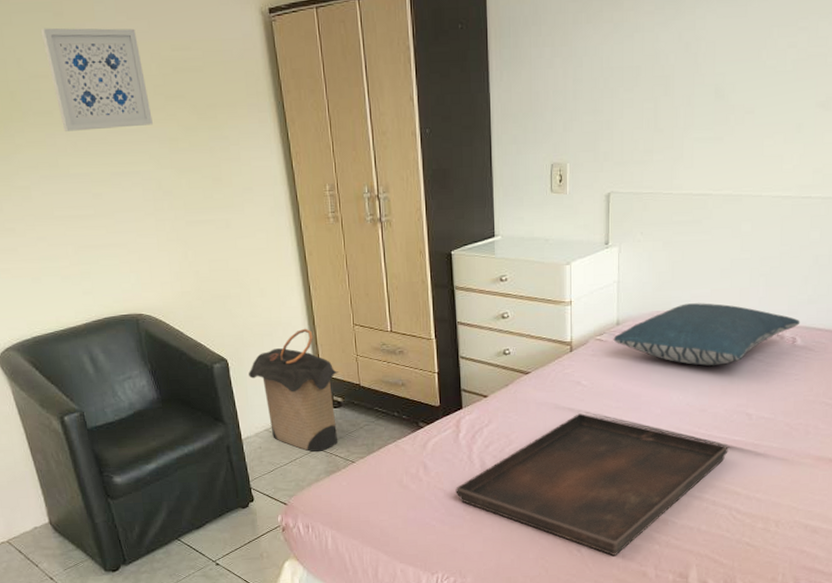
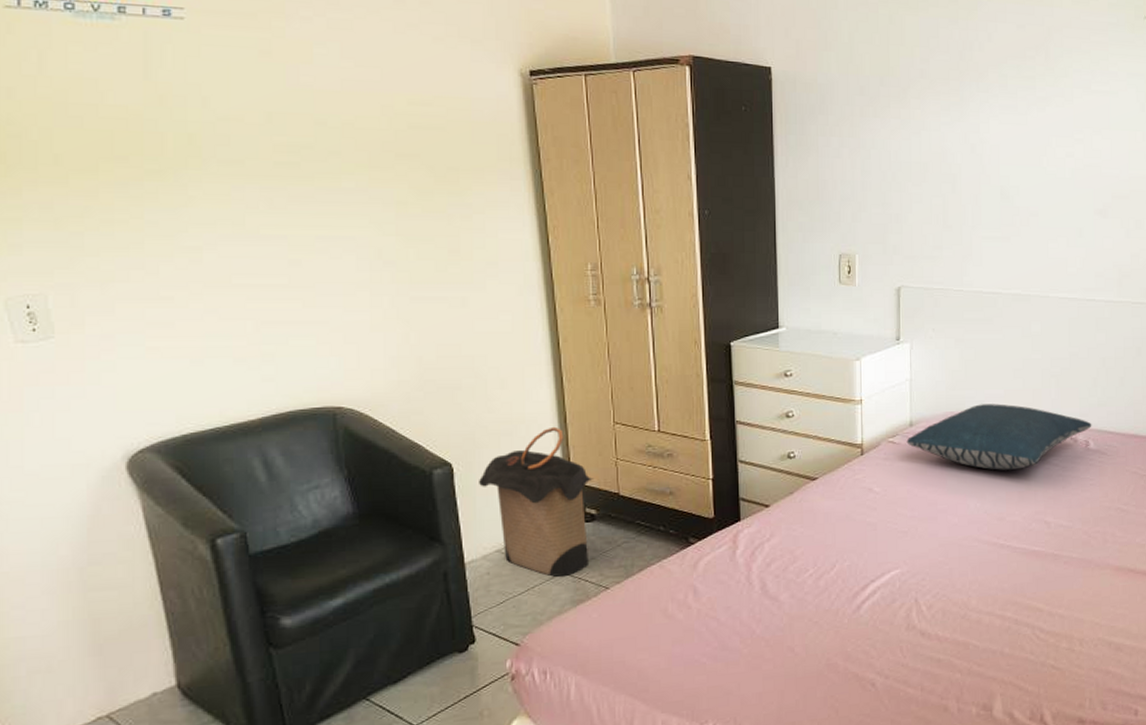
wall art: present [40,27,153,131] -> none [239,65,377,186]
serving tray: present [455,413,728,556] -> none [731,524,1029,689]

